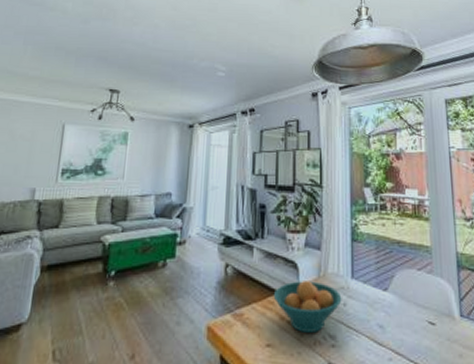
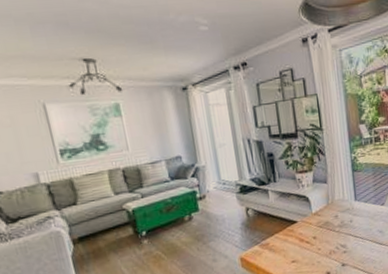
fruit bowl: present [273,281,342,332] -> none [291,208,349,248]

